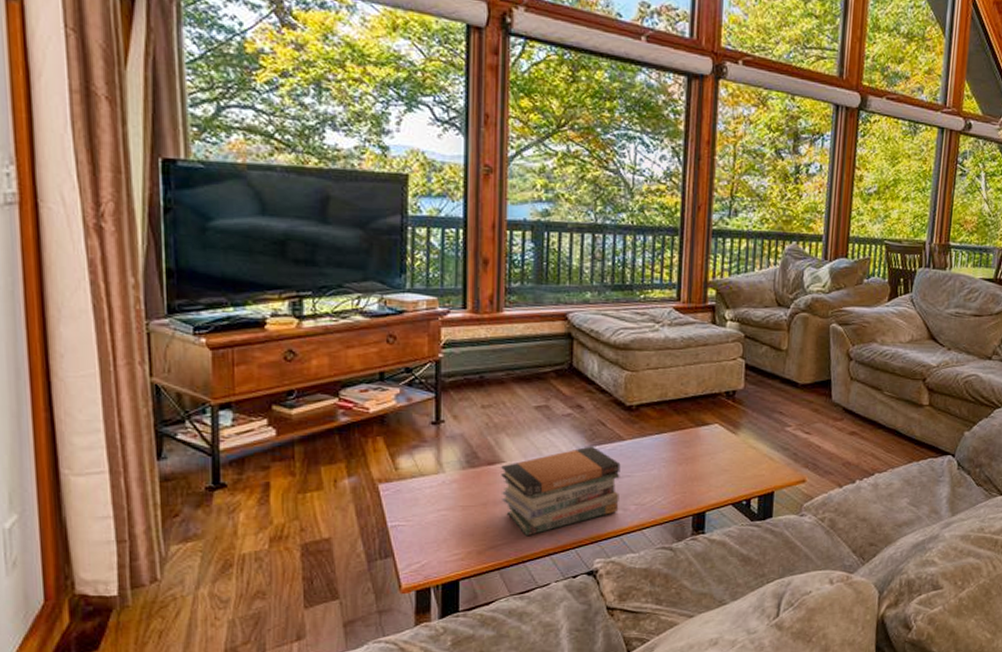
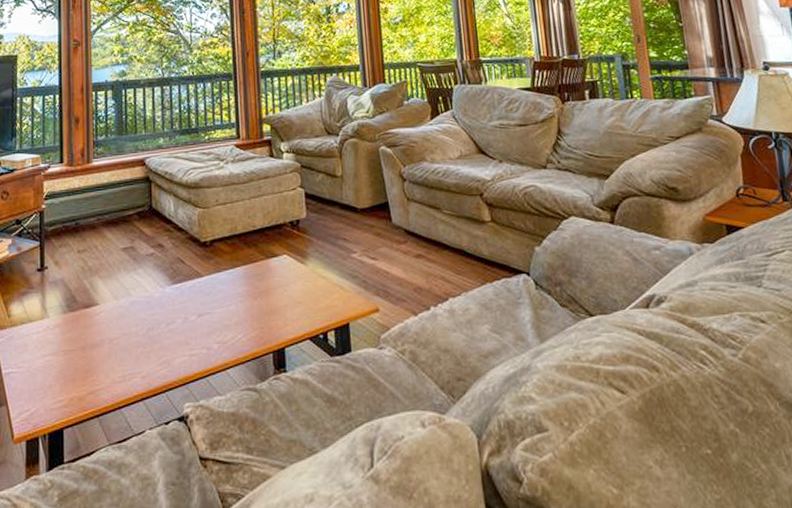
book stack: present [501,446,621,537] -> none [96,284,203,381]

